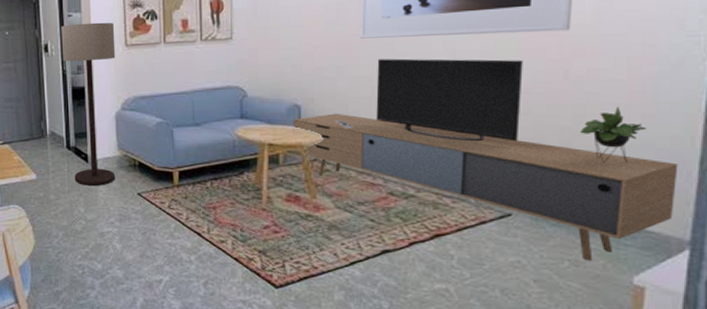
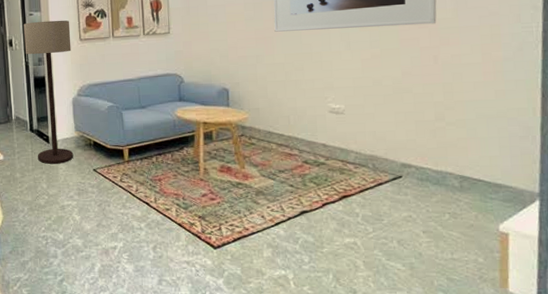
media console: present [292,58,678,262] -> none [222,48,526,214]

